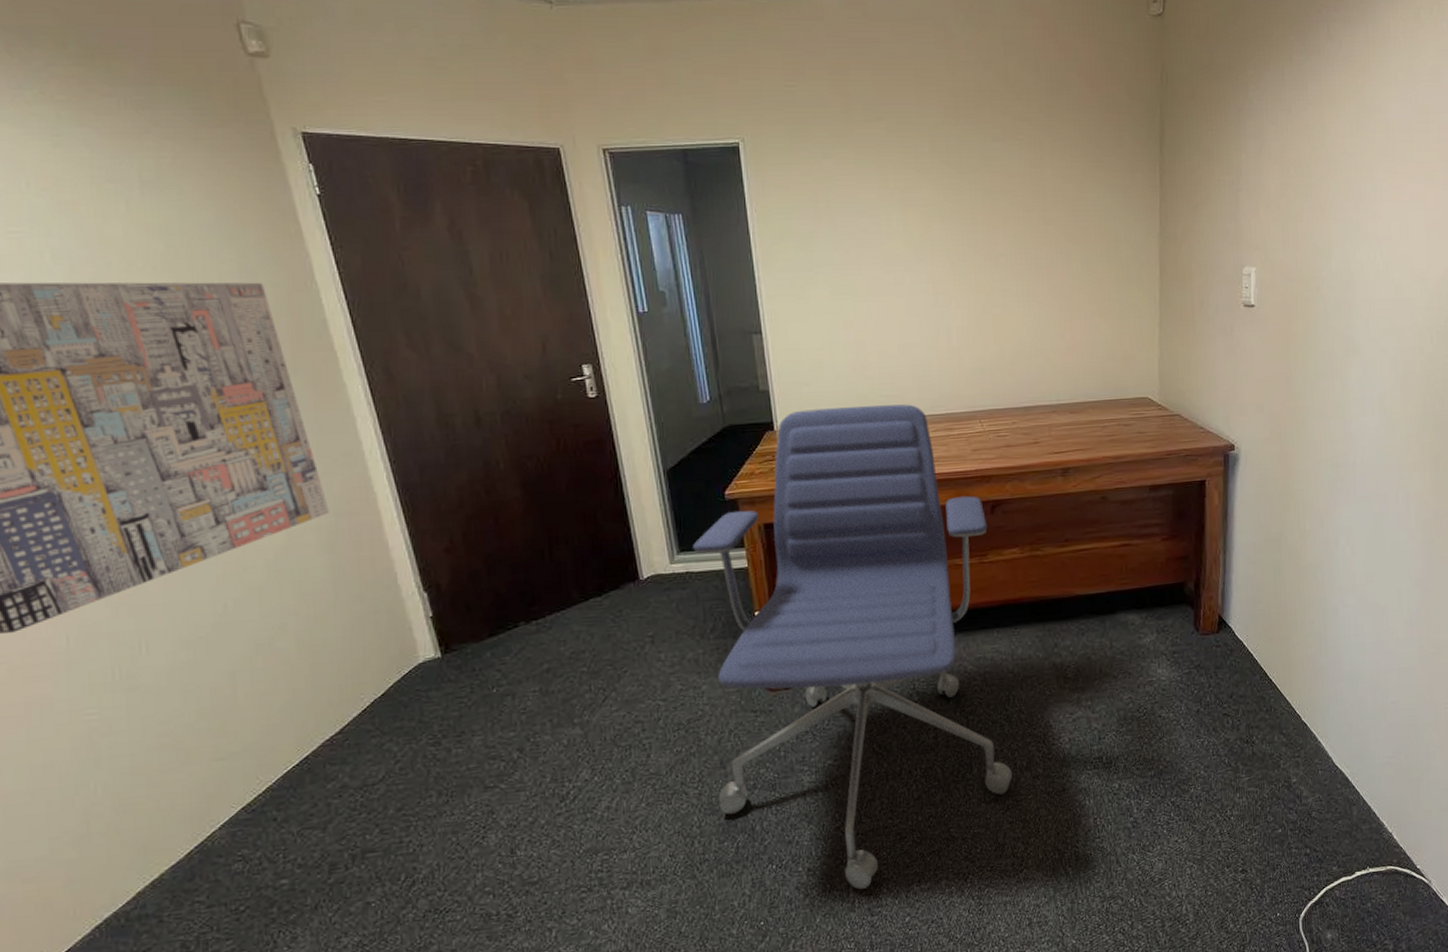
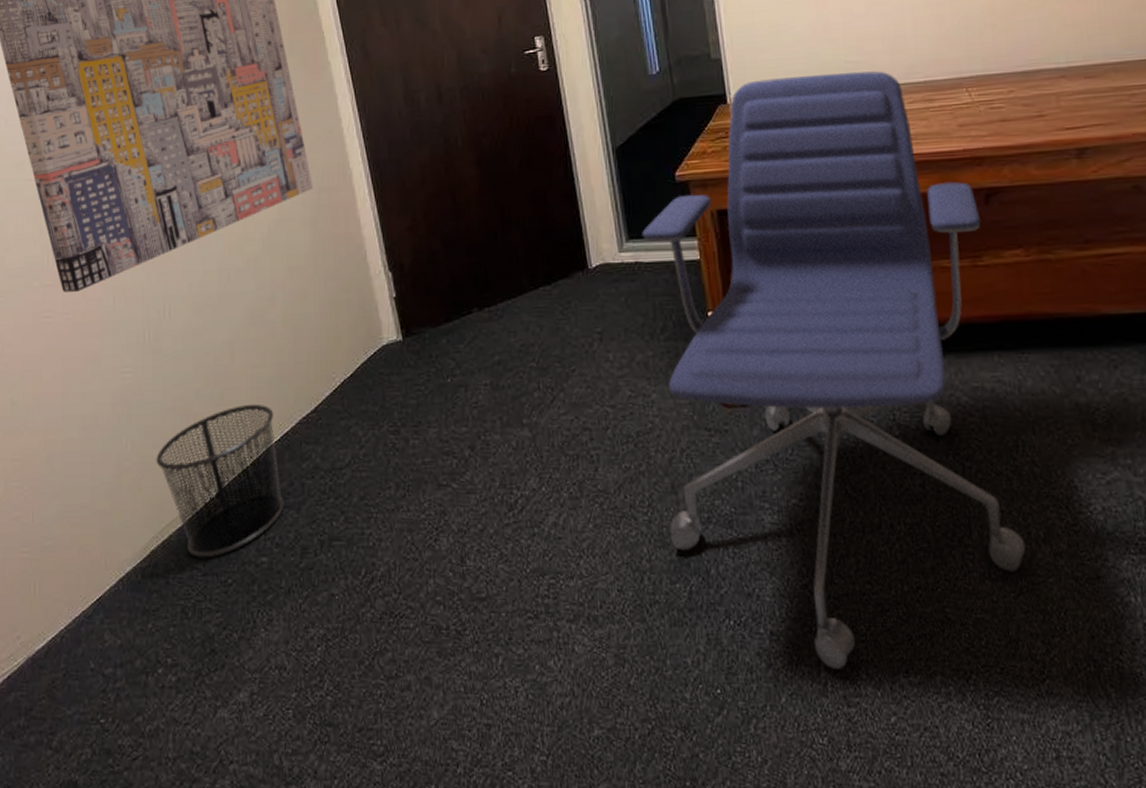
waste bin: none [138,732,307,891] -> present [156,403,285,558]

